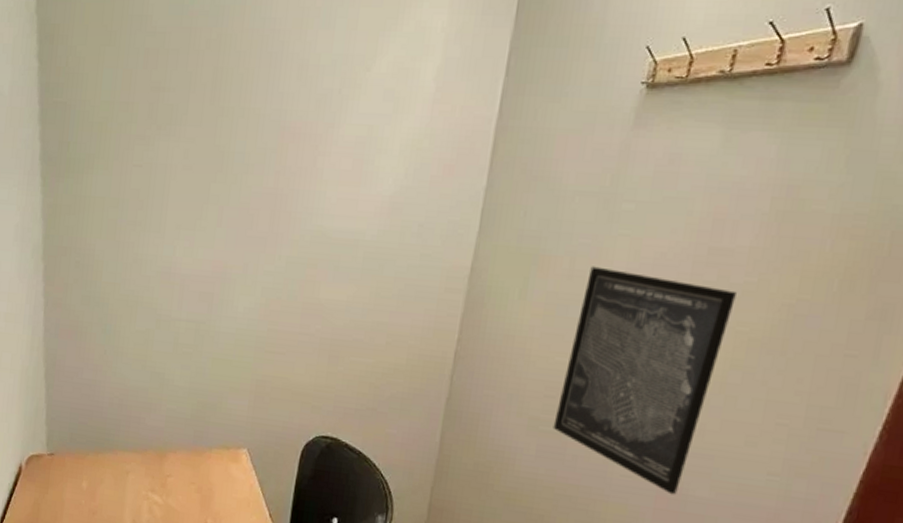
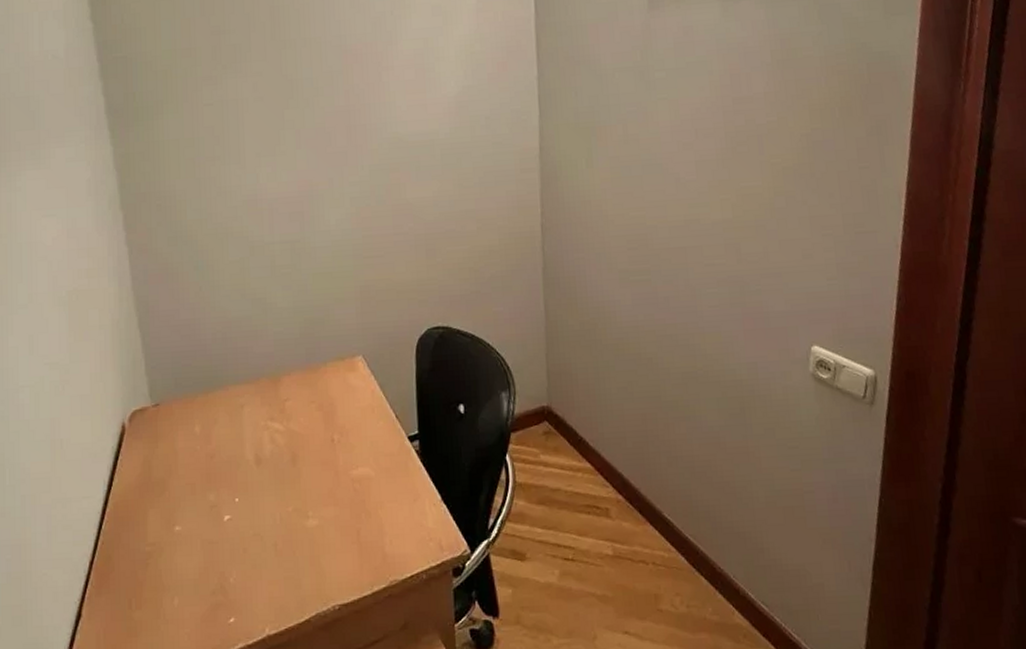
wall art: present [553,266,737,495] -> none [641,128,764,315]

